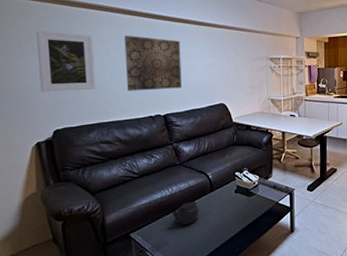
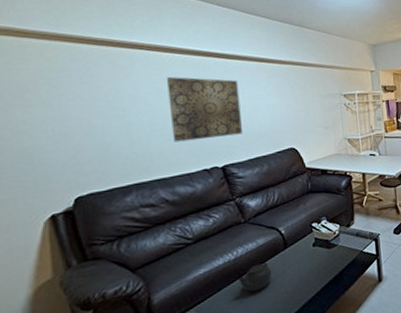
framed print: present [36,31,95,92] -> none [45,76,130,152]

